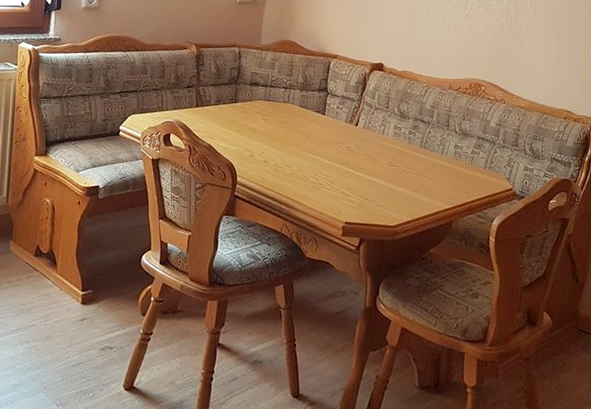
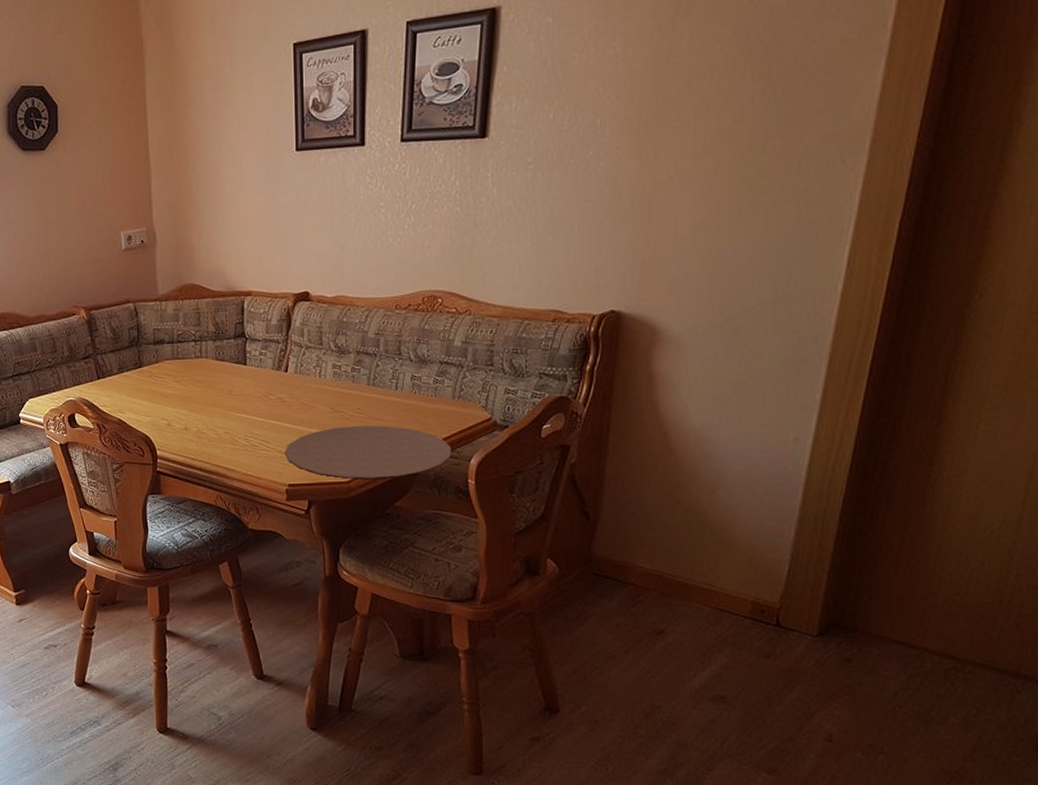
placemat: none [345,178,479,228] -> present [284,425,451,480]

